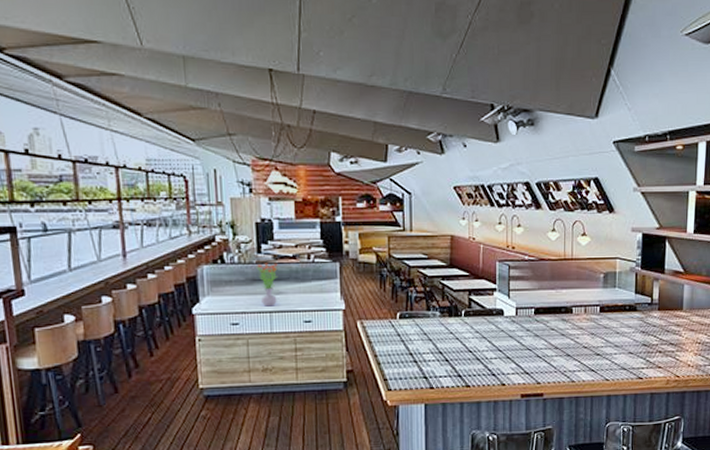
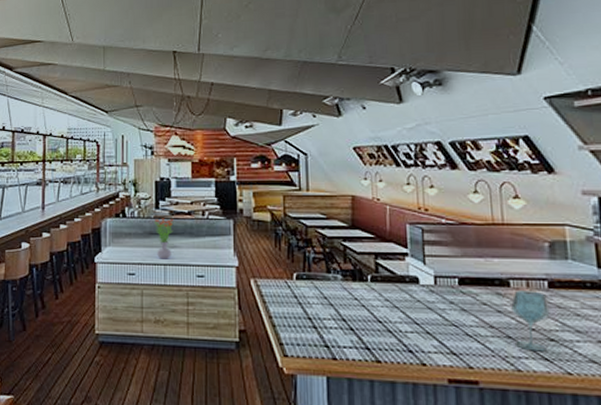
wine glass: none [572,316,599,365] -> present [511,290,550,352]

